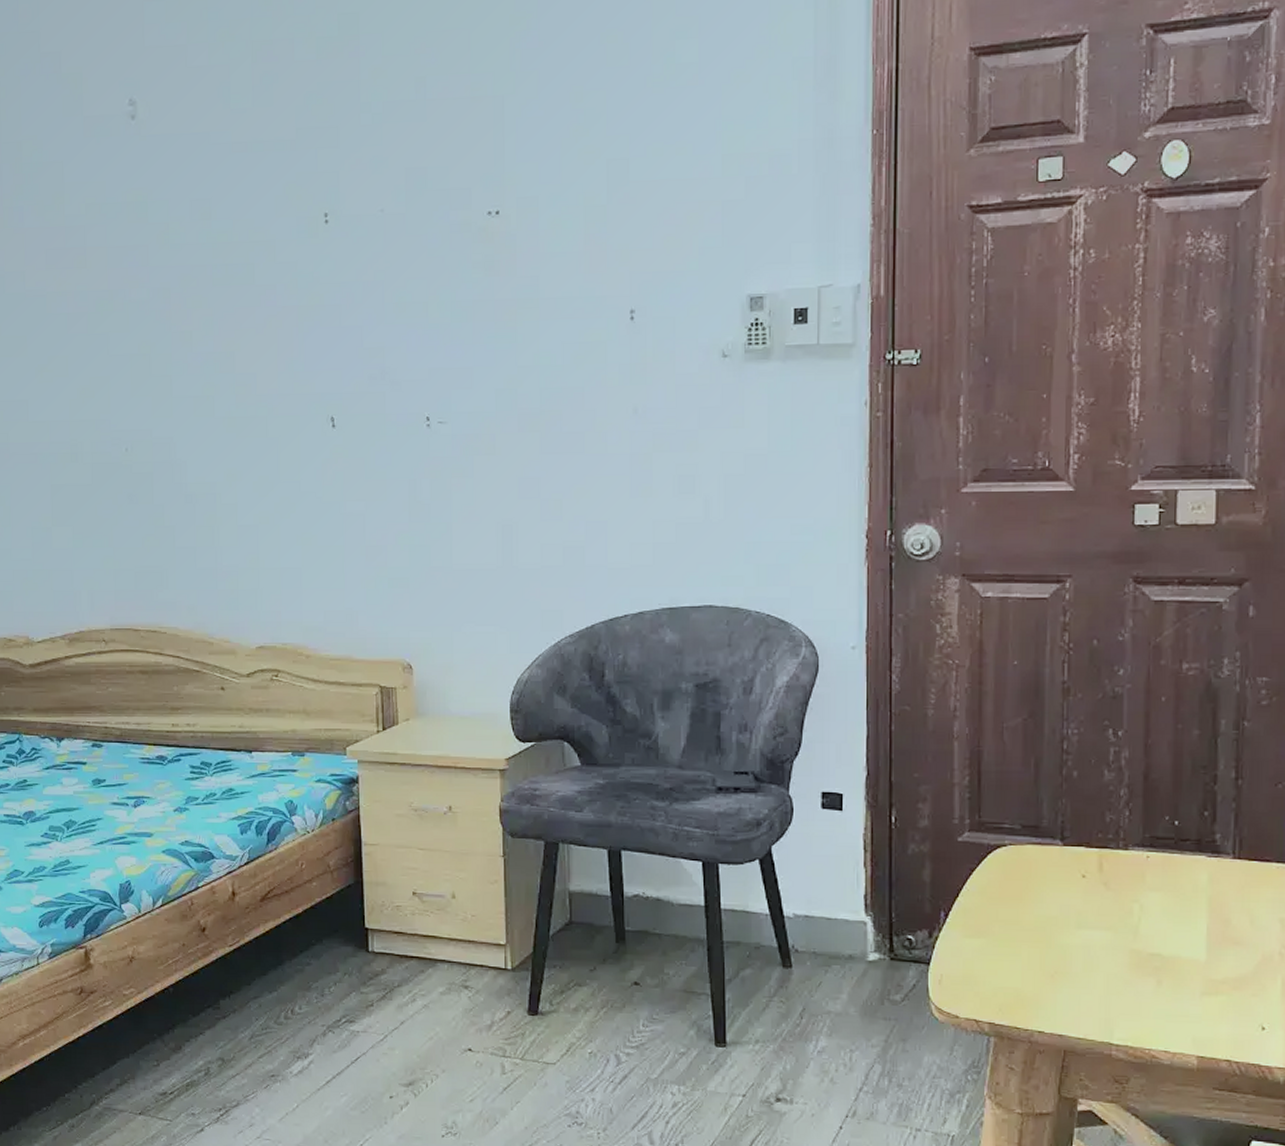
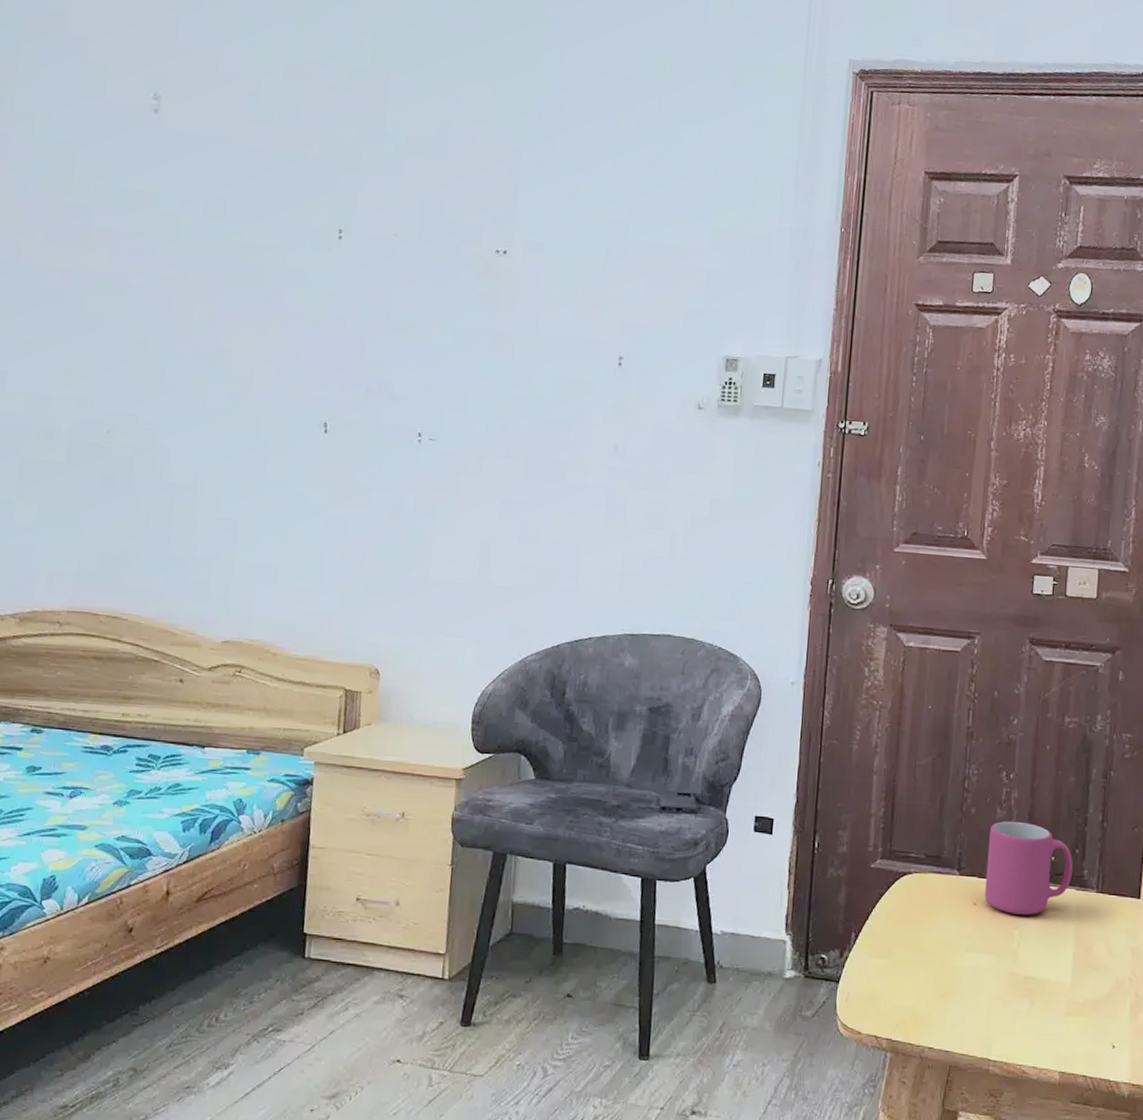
mug: none [1095,783,1202,886] -> present [984,820,1074,915]

